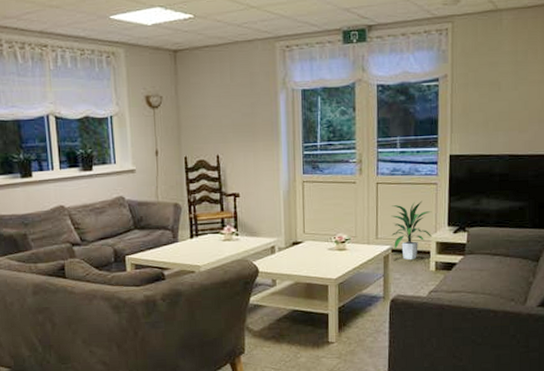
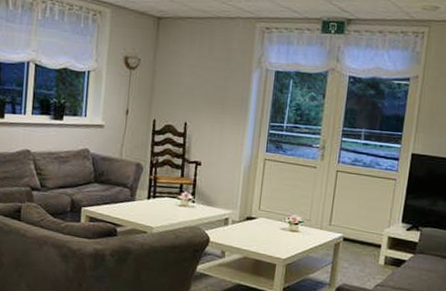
indoor plant: present [391,200,433,260] -> none [345,193,388,252]

